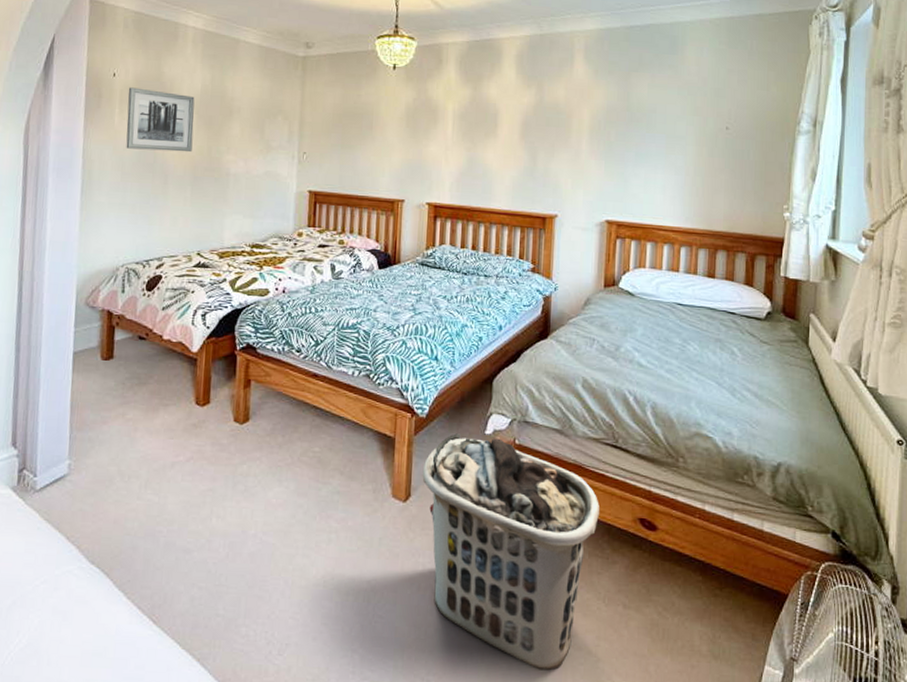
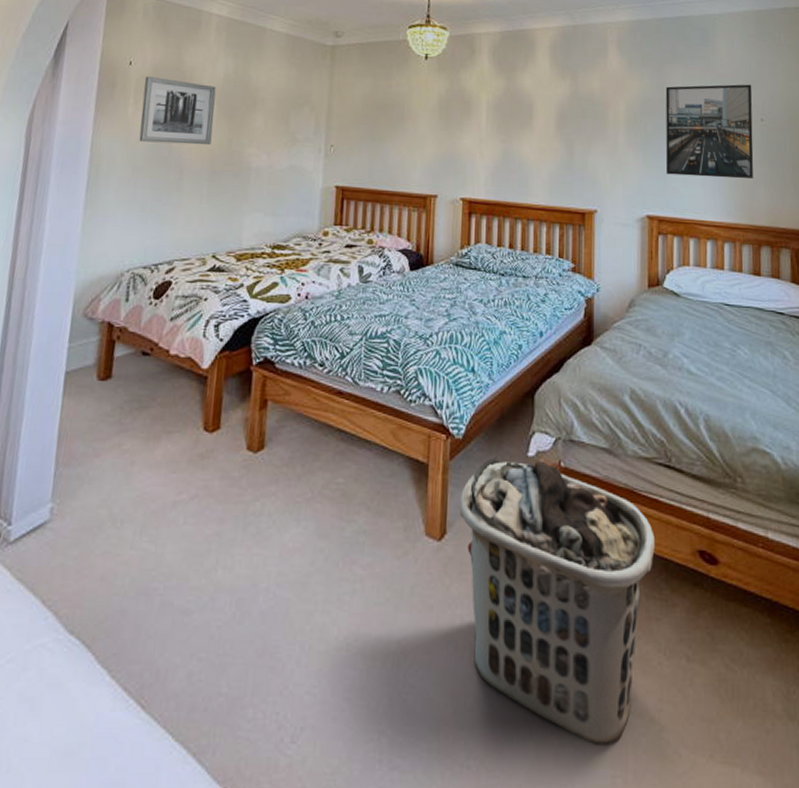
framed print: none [628,92,719,186] -> present [665,84,754,179]

